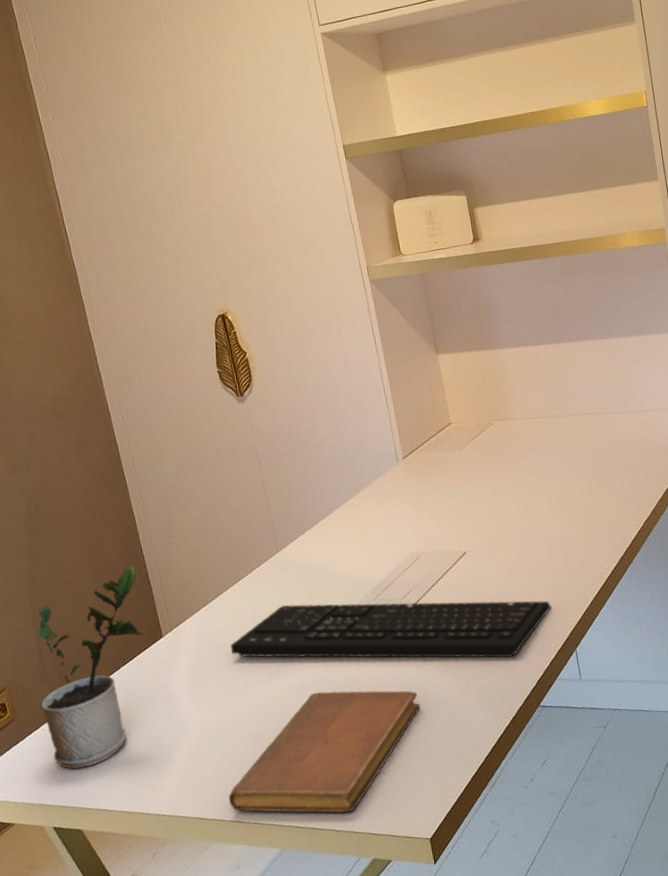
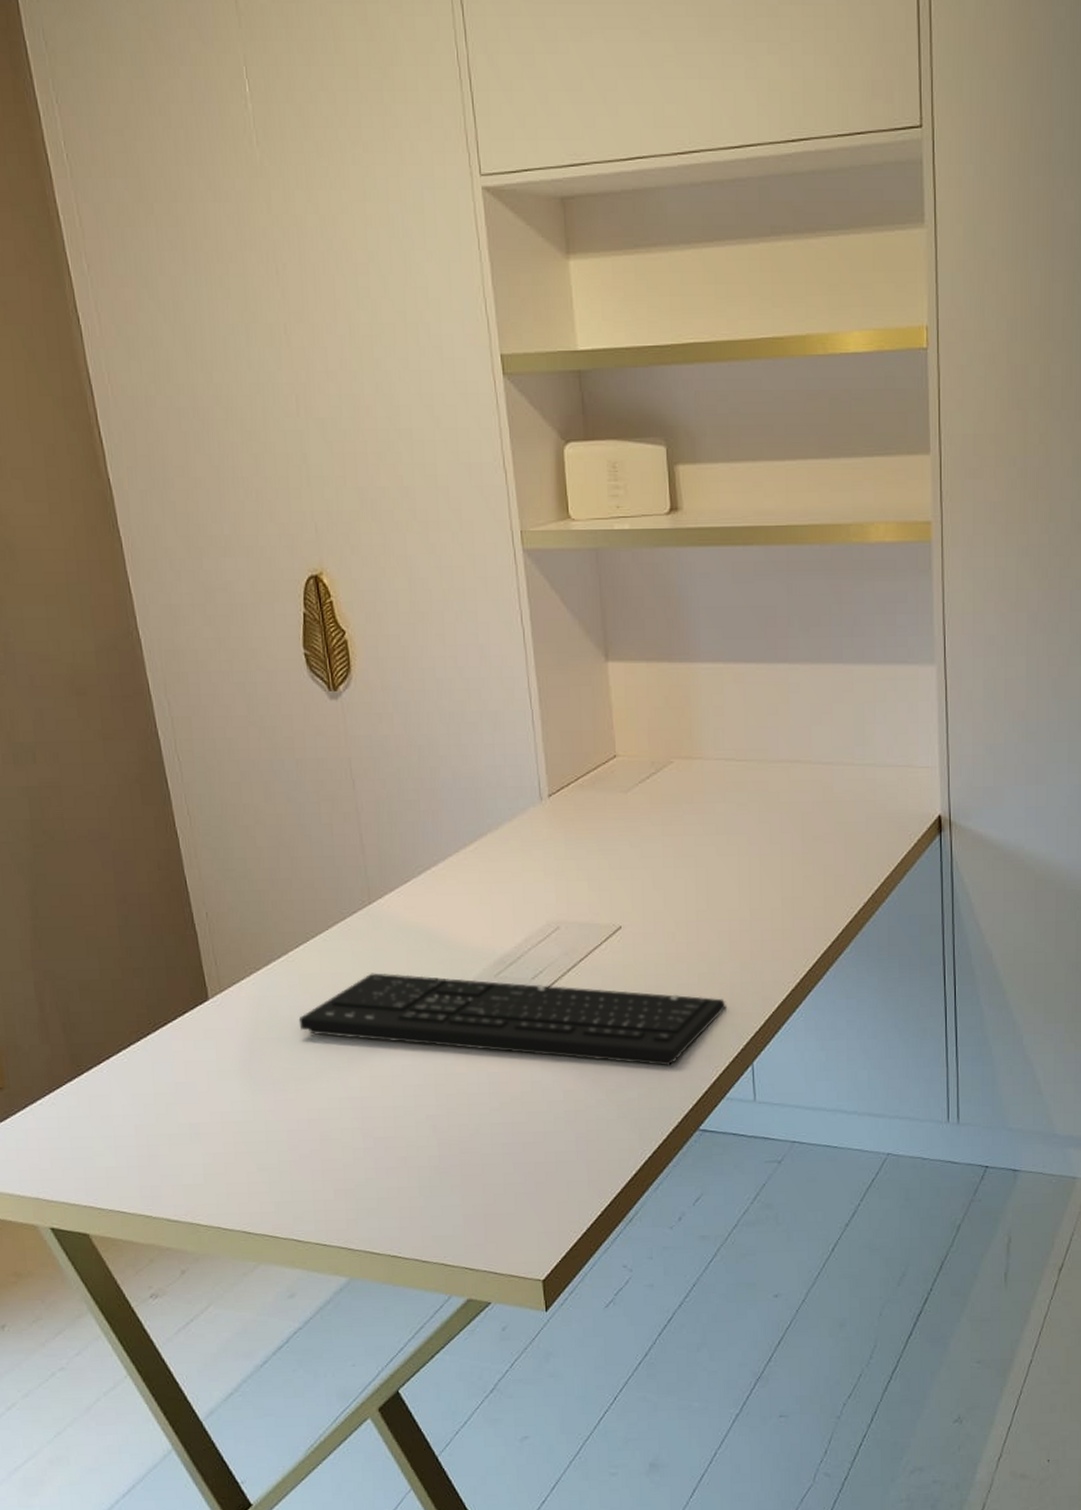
potted plant: present [37,565,144,769] -> none [37,903,184,1157]
notebook: present [228,690,421,814] -> none [284,1087,544,1241]

